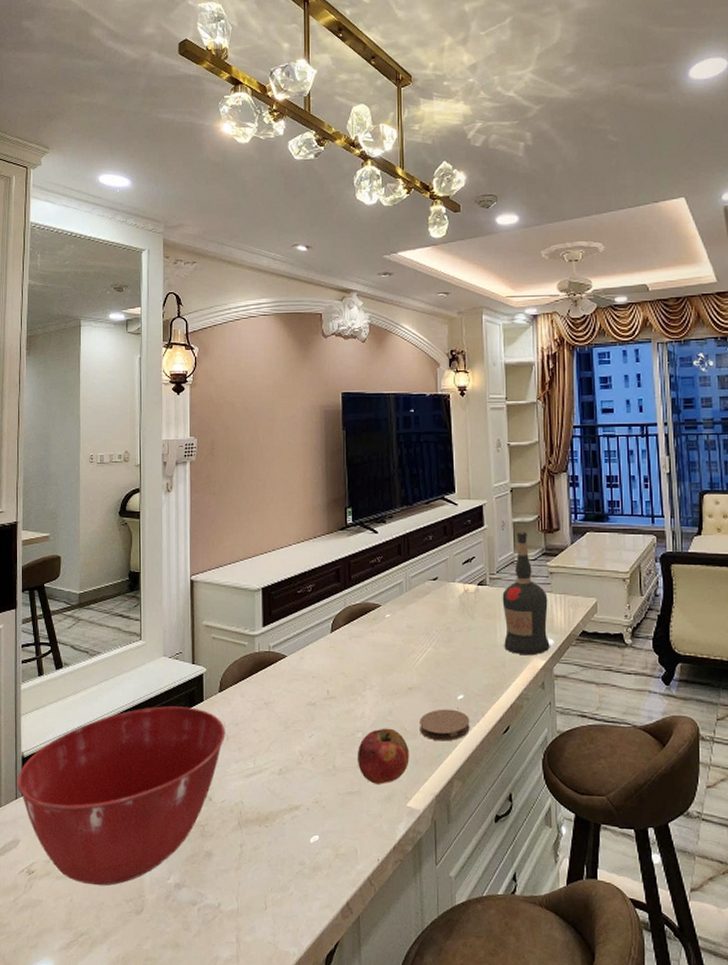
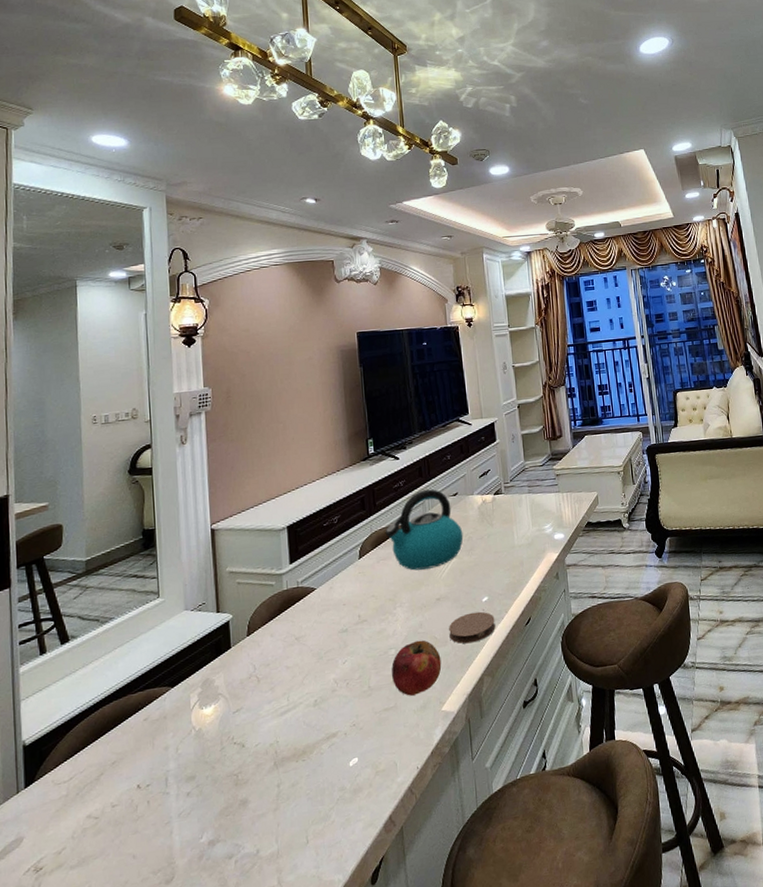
mixing bowl: present [17,706,225,886] -> none [17,656,256,867]
kettle: none [358,569,441,654] -> present [385,489,464,570]
liquor bottle: present [502,532,550,656] -> none [516,441,561,552]

